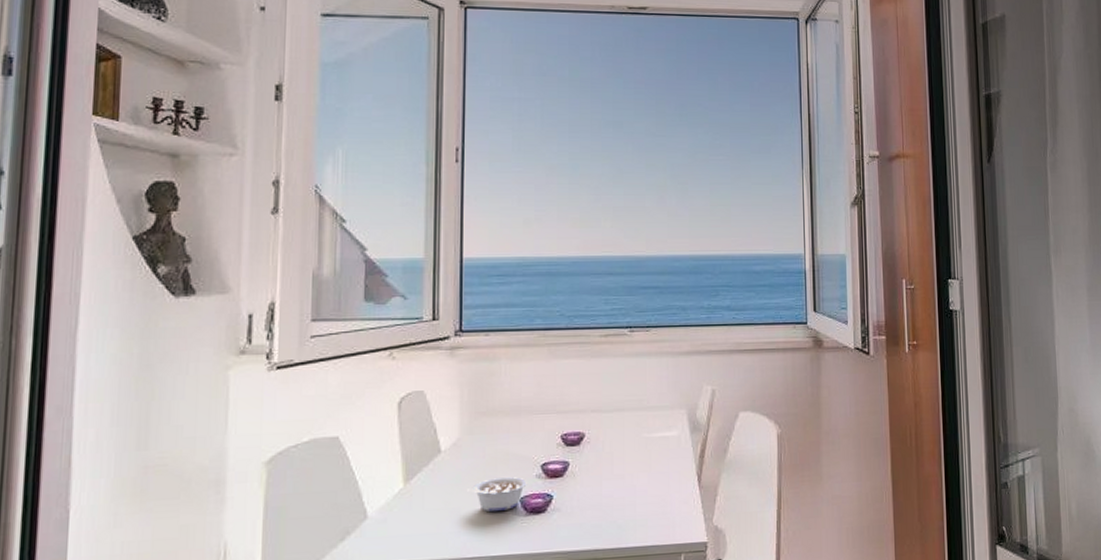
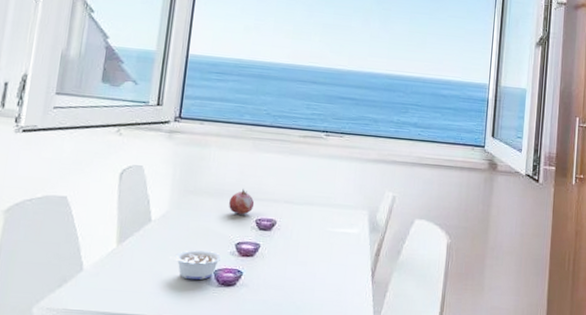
fruit: none [529,402,558,432] -> present [229,188,255,215]

